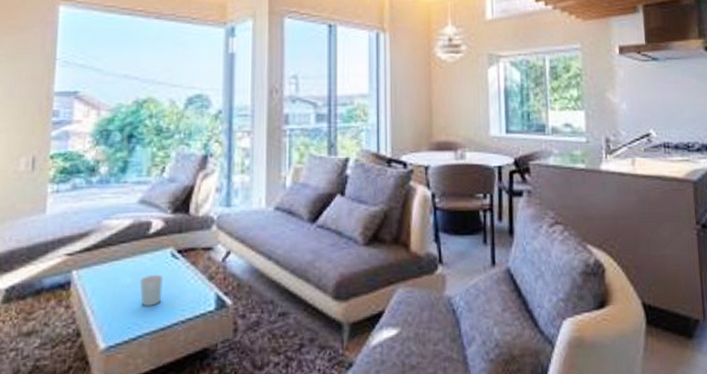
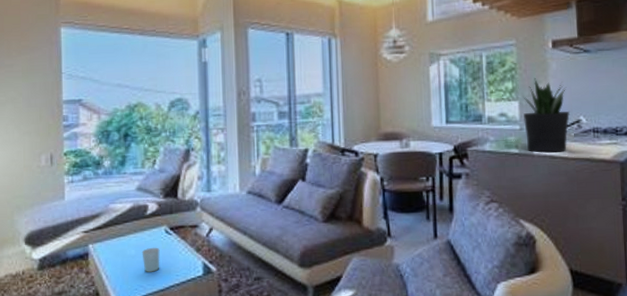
planter: none [589,85,639,170] -> present [523,77,570,154]

